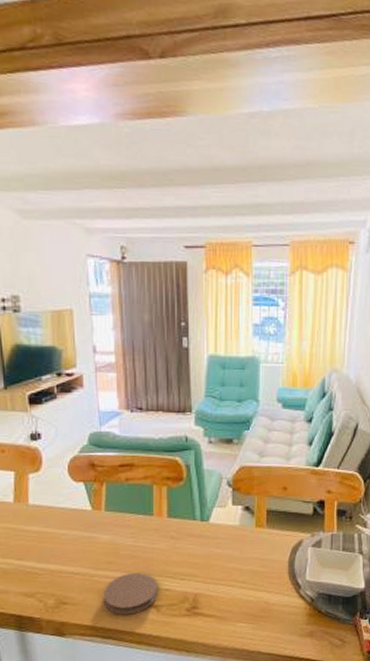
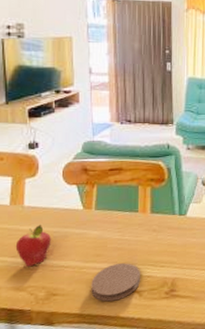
fruit: none [21,524,60,572] -> present [15,224,52,267]

